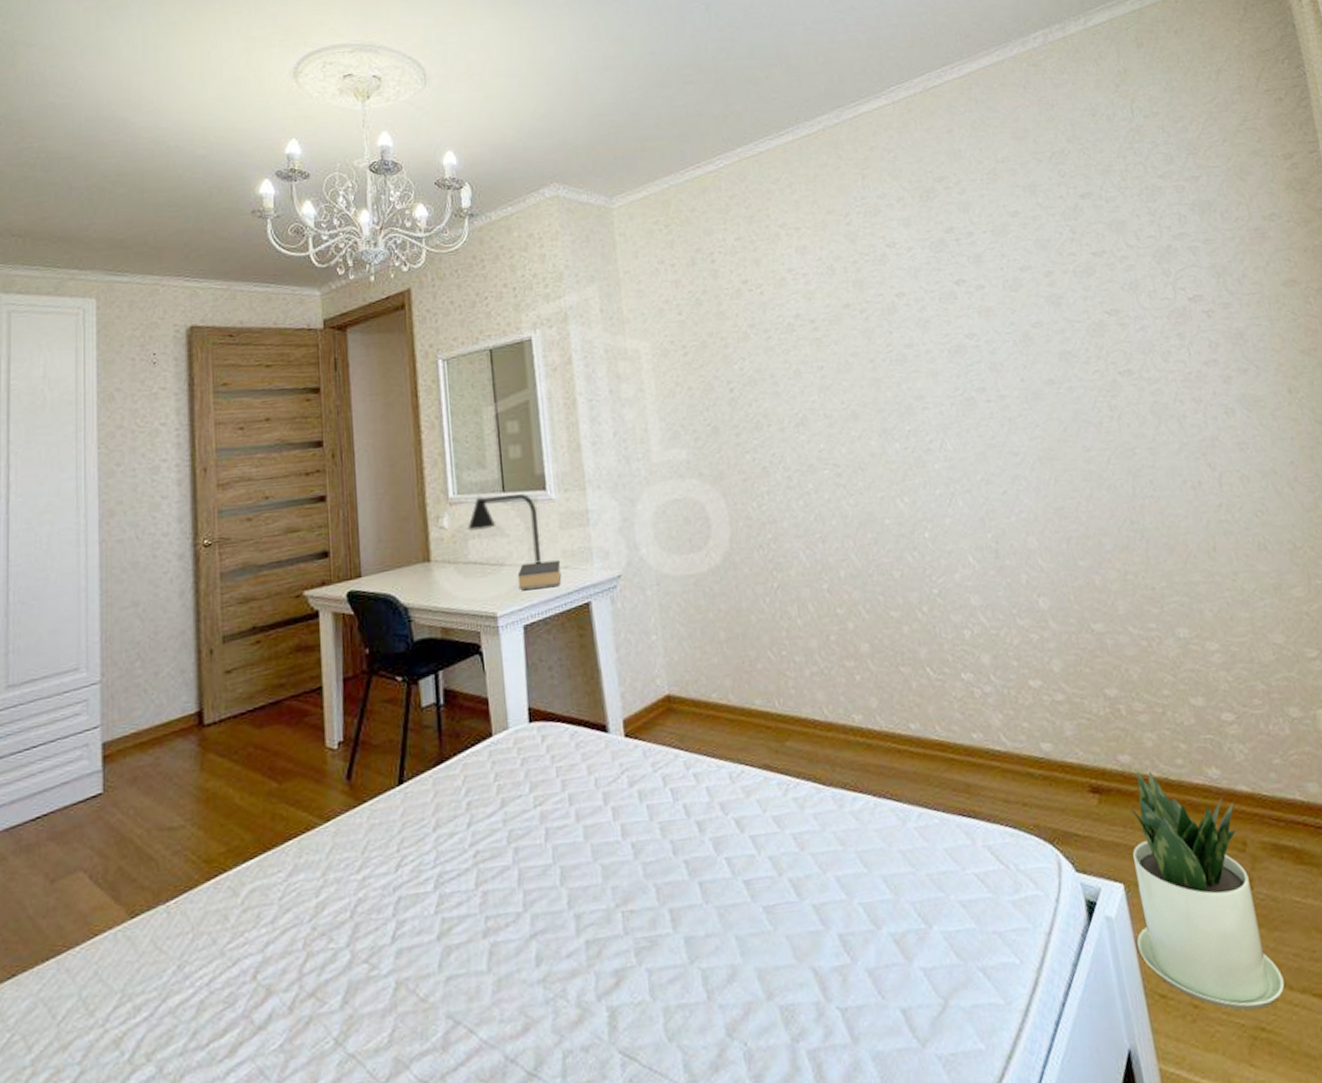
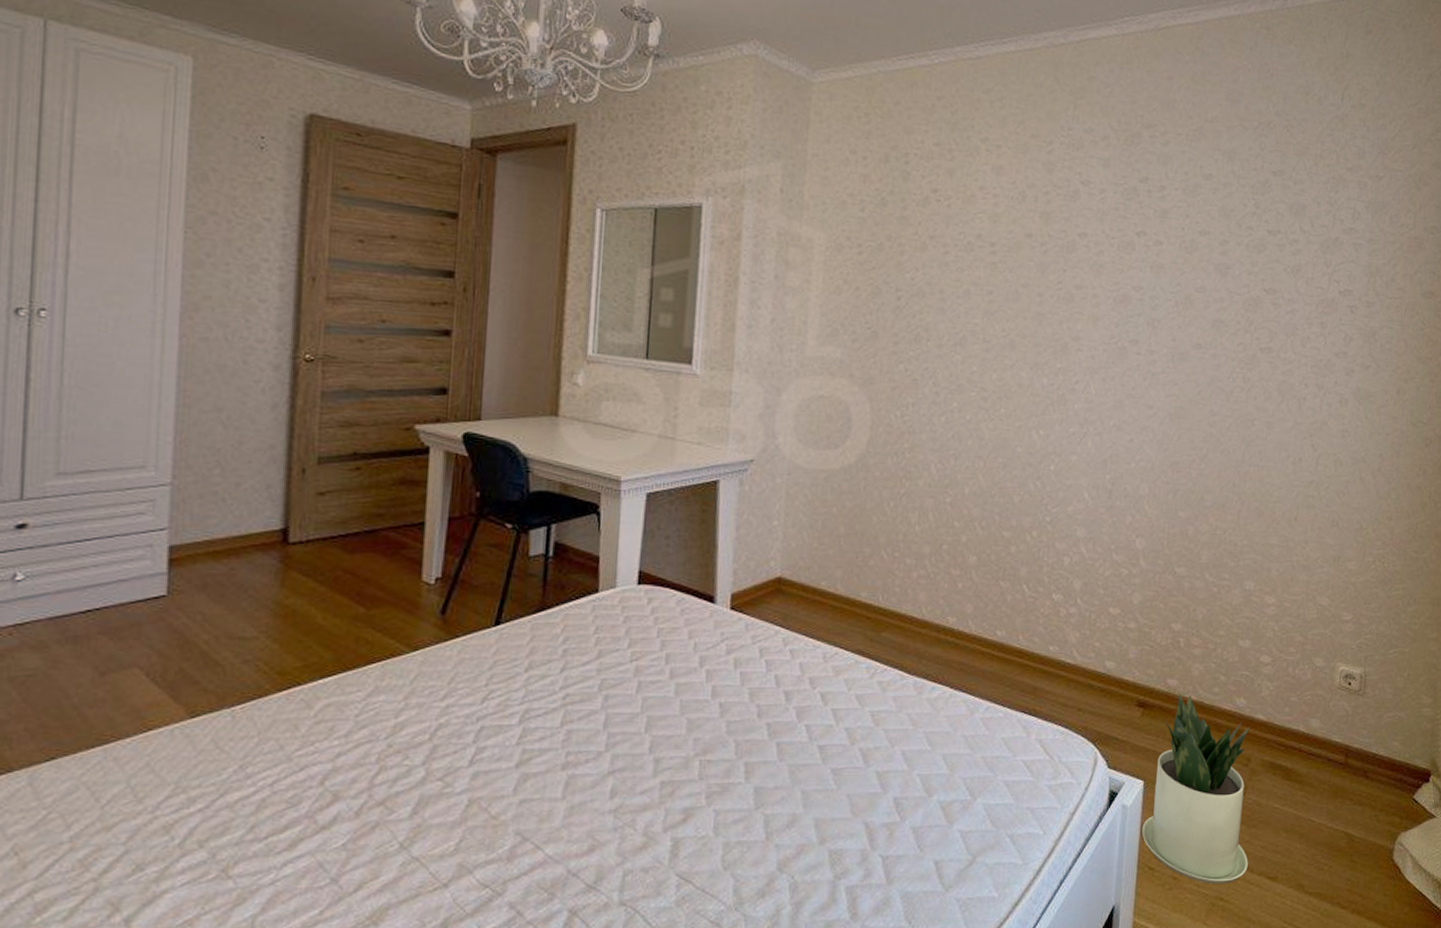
desk lamp: present [467,491,541,564] -> none [603,354,679,436]
book: present [517,560,562,591] -> none [647,434,695,461]

